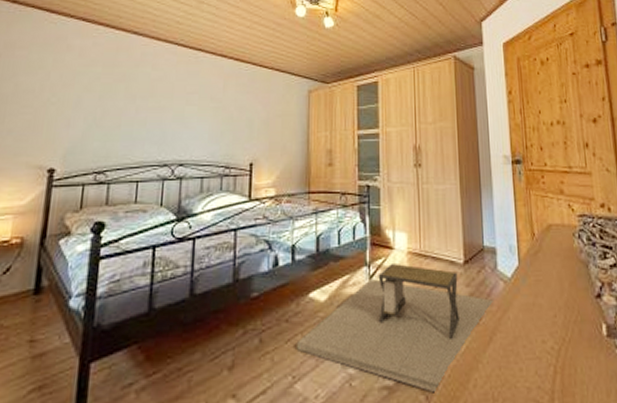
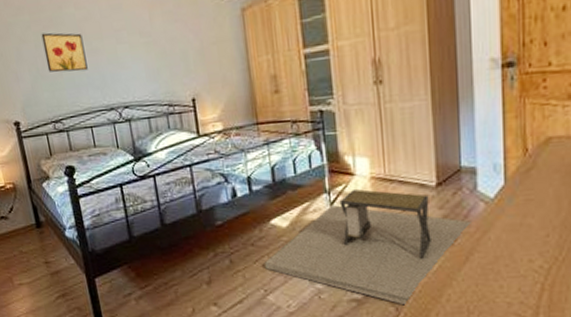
wall art: none [106,86,153,126] -> present [41,32,88,72]

